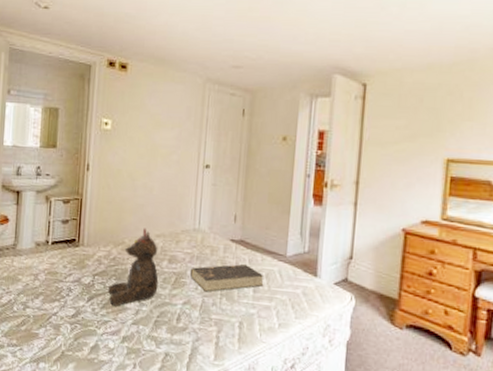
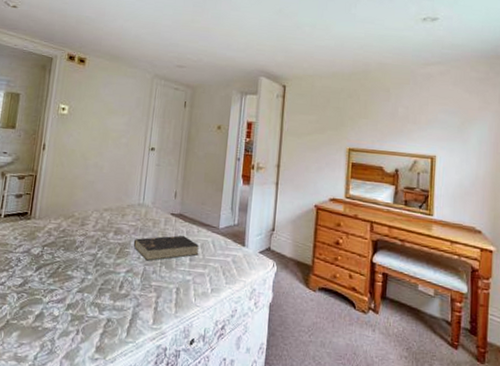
teddy bear: present [107,228,159,306] -> none [55,202,105,275]

